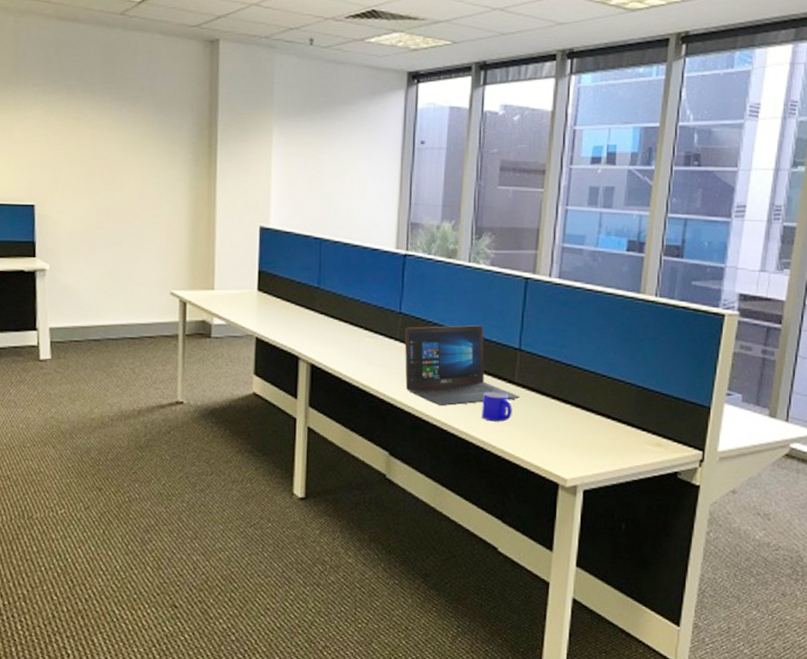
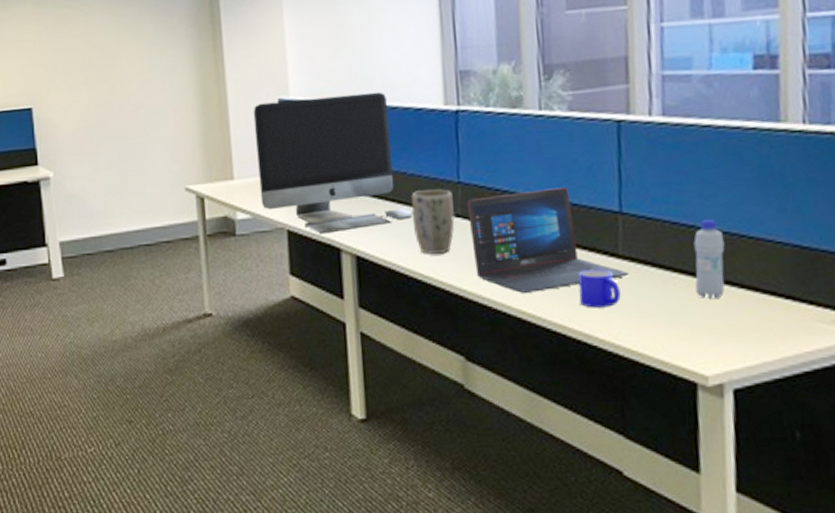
computer monitor: none [236,228,361,343] -> present [253,91,413,234]
plant pot: none [360,316,395,368] -> present [411,189,455,254]
bottle: none [567,360,591,422] -> present [693,218,725,300]

